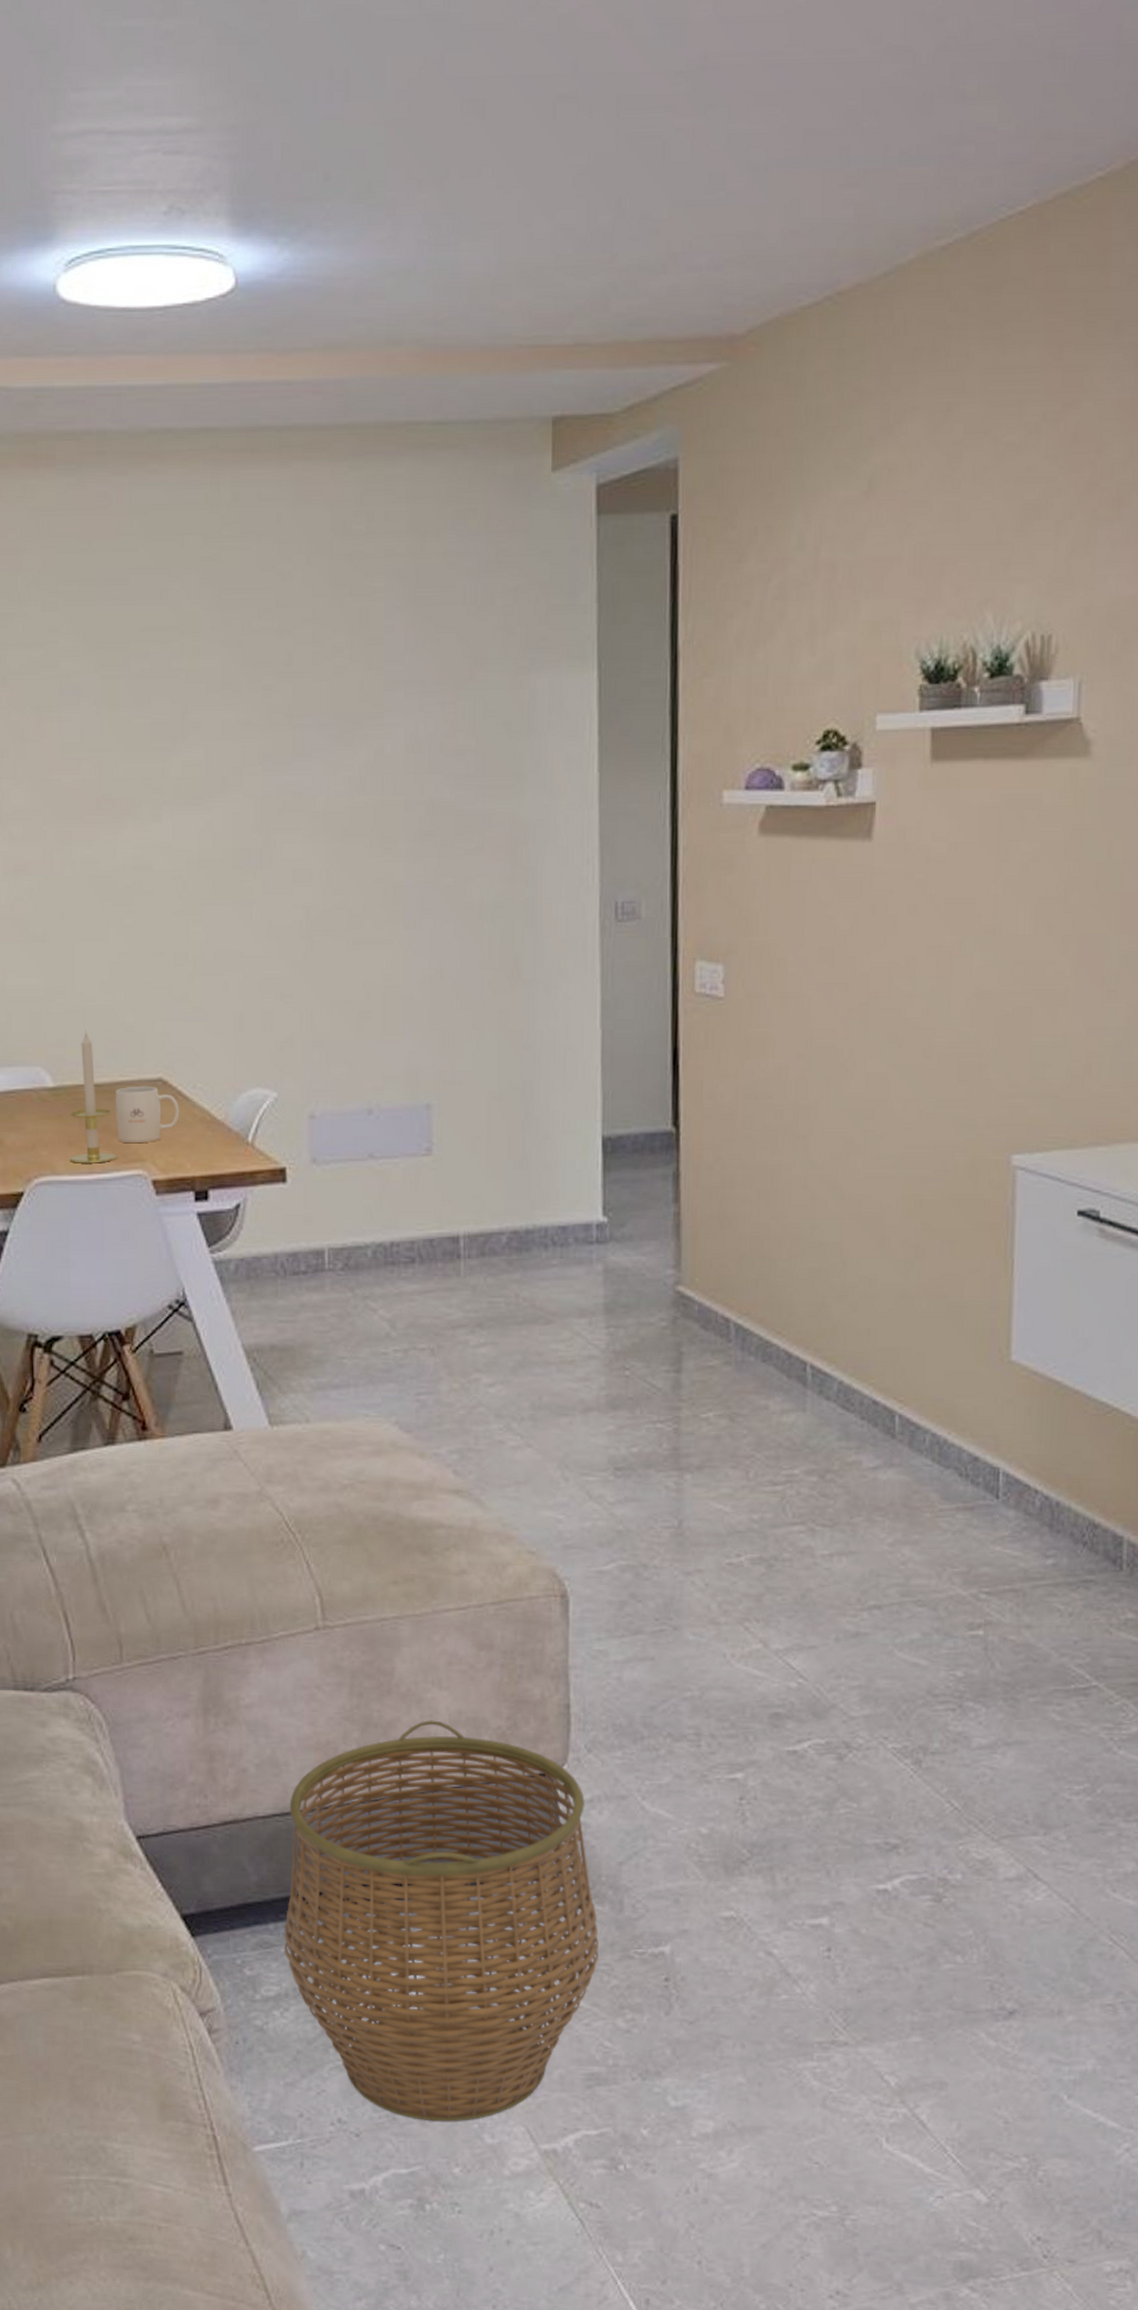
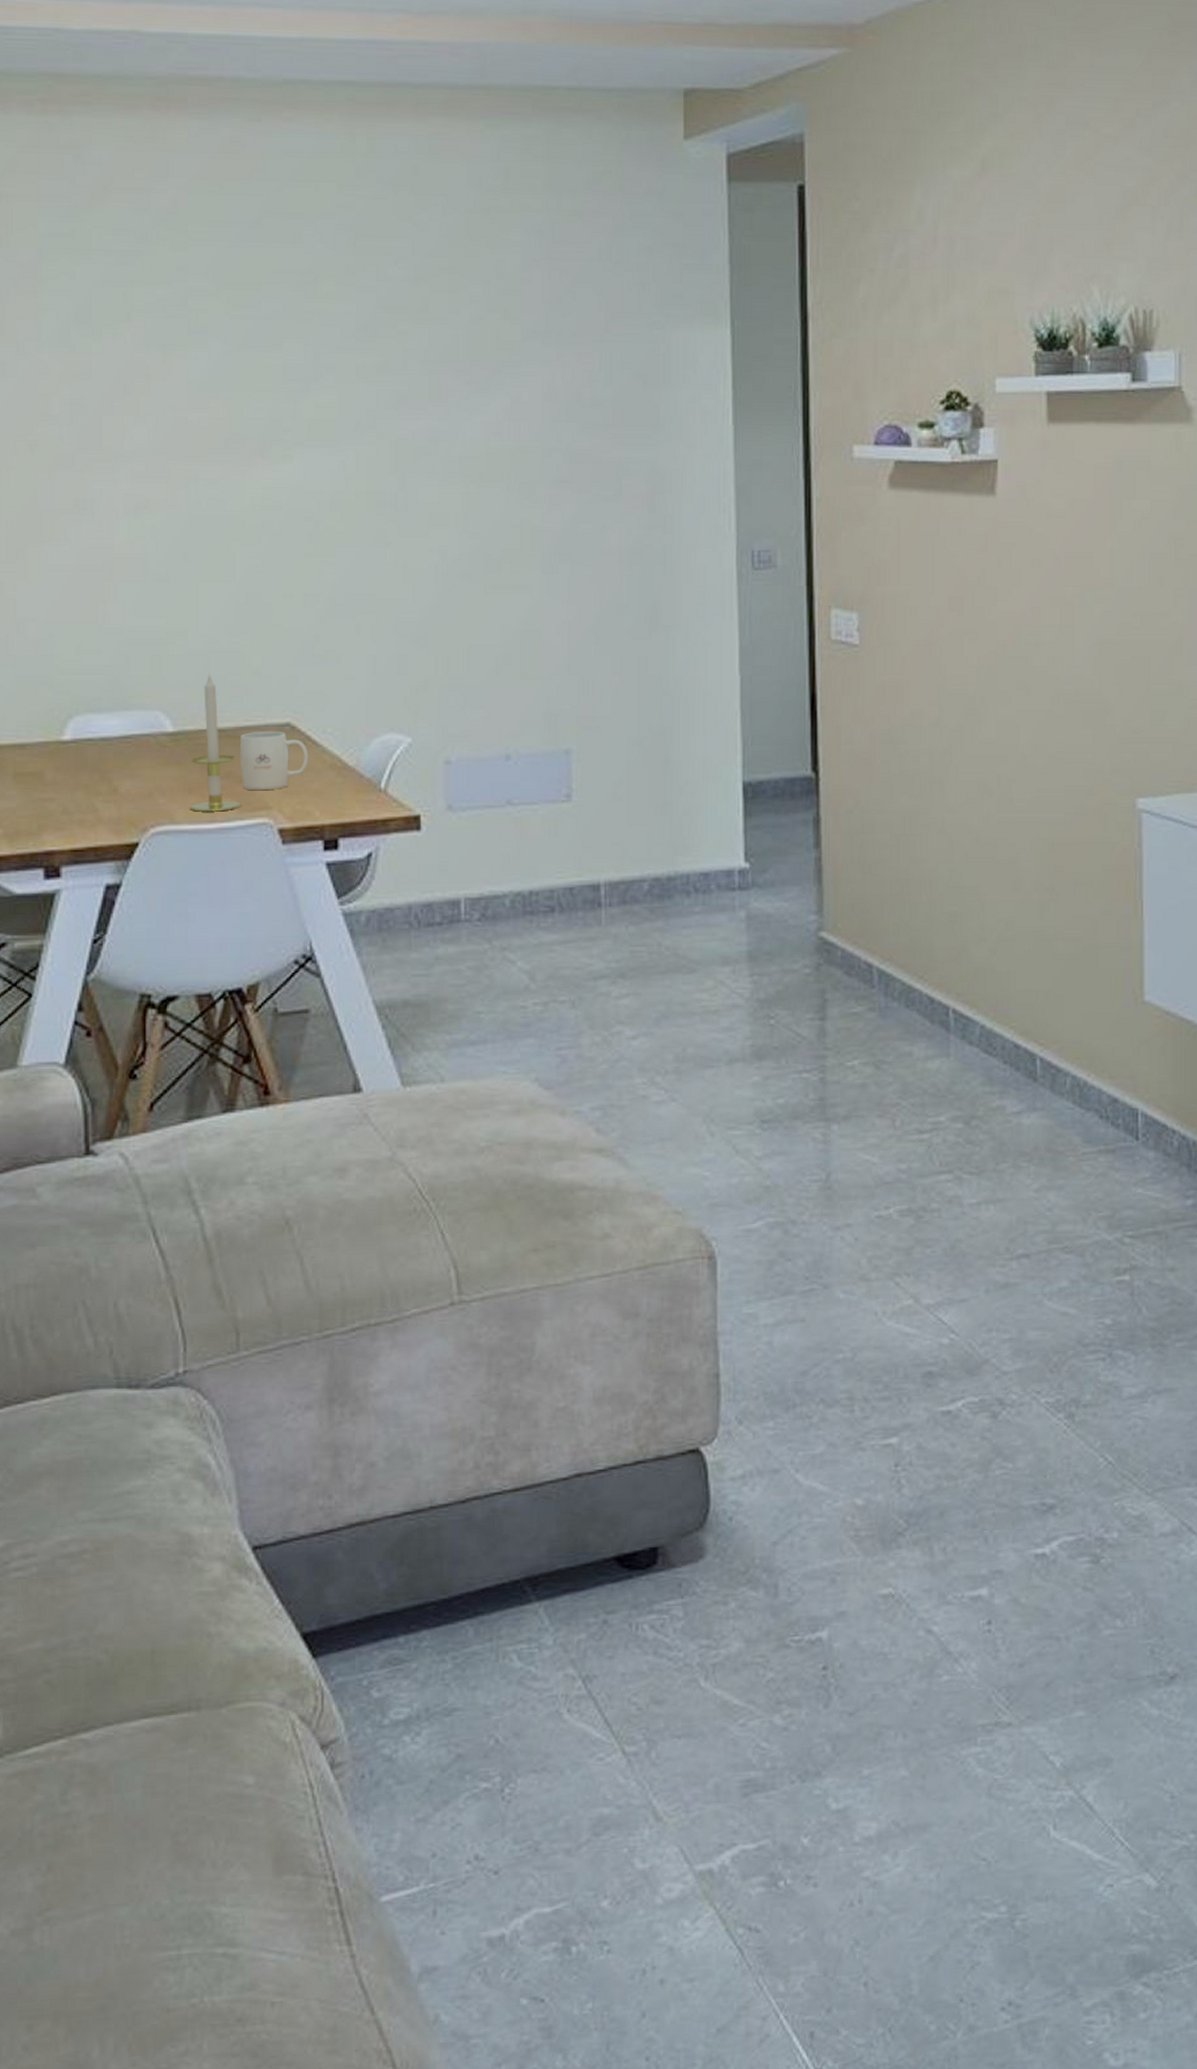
basket: present [283,1720,599,2122] -> none [415,1398,754,1849]

